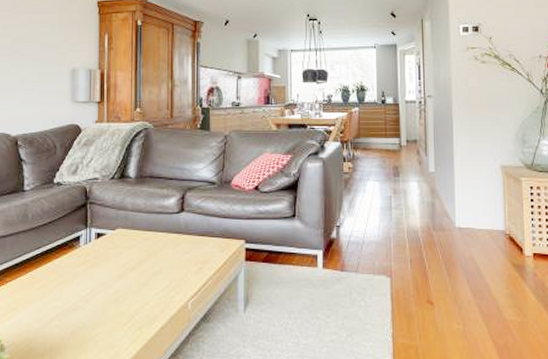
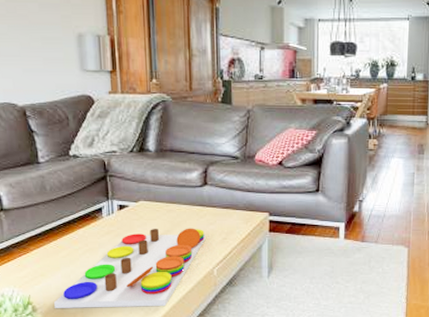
board game: none [23,257,181,347] -> present [54,228,206,308]

